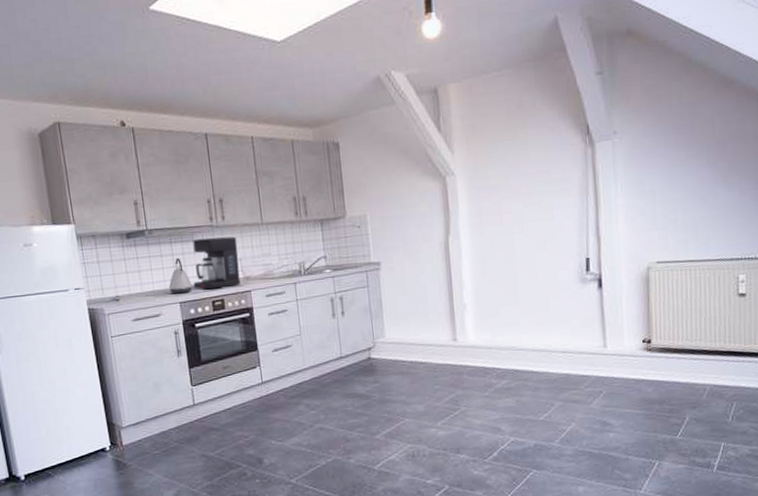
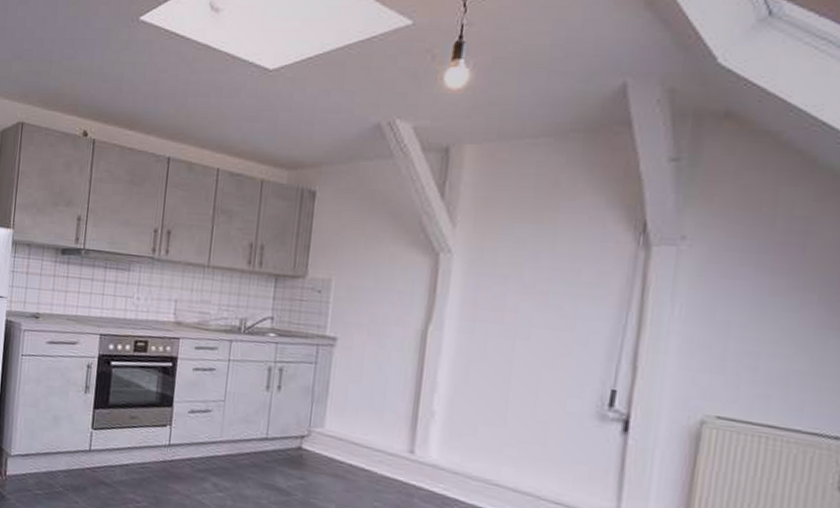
kettle: present [168,257,192,294] -> none [92,285,118,326]
coffee maker: present [193,236,241,290] -> none [118,269,177,330]

